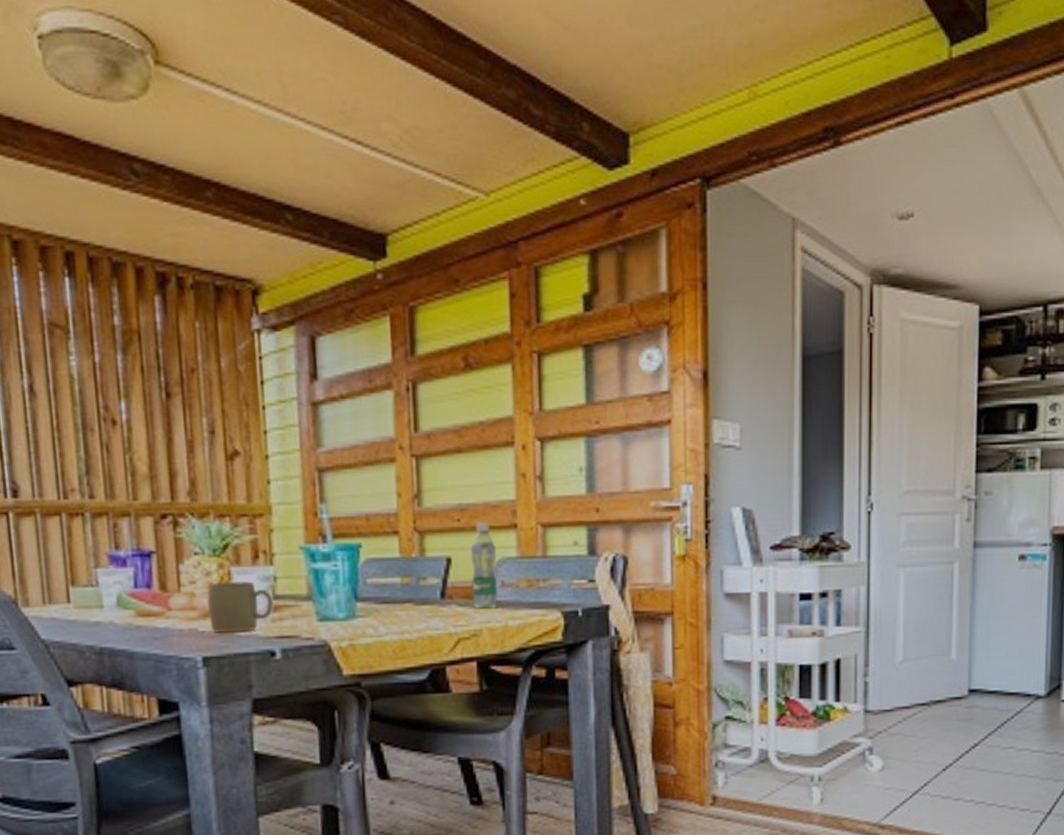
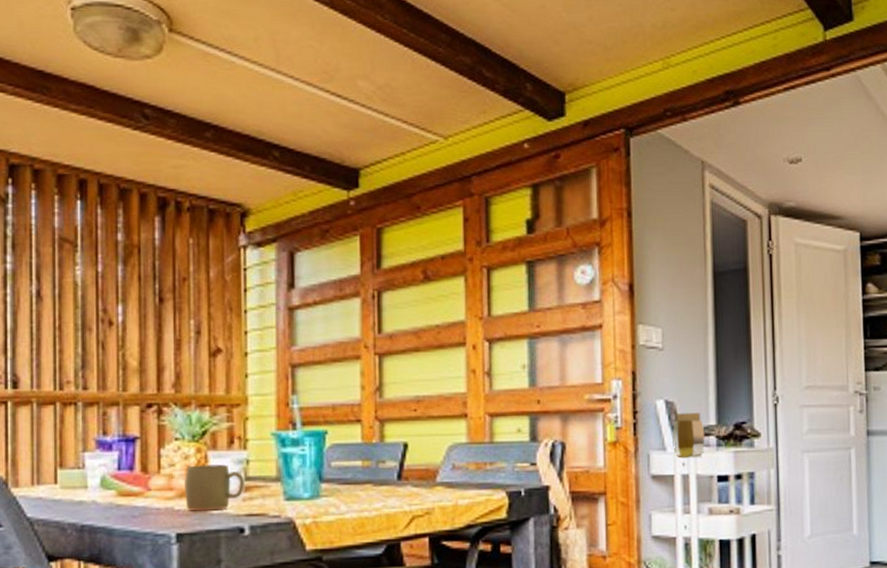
bottle: present [470,521,498,610] -> none [425,411,450,490]
jar: none [749,522,787,573] -> present [672,413,705,457]

